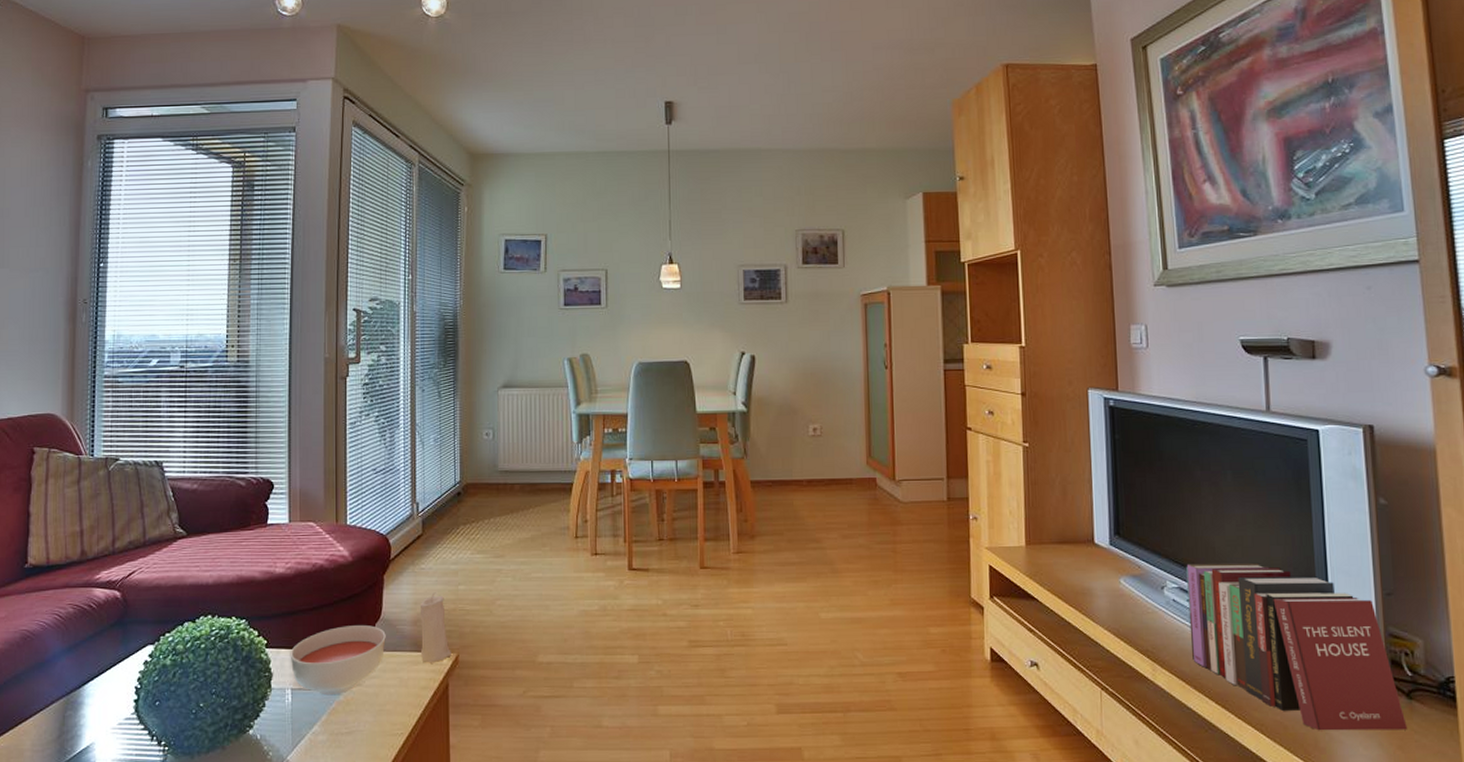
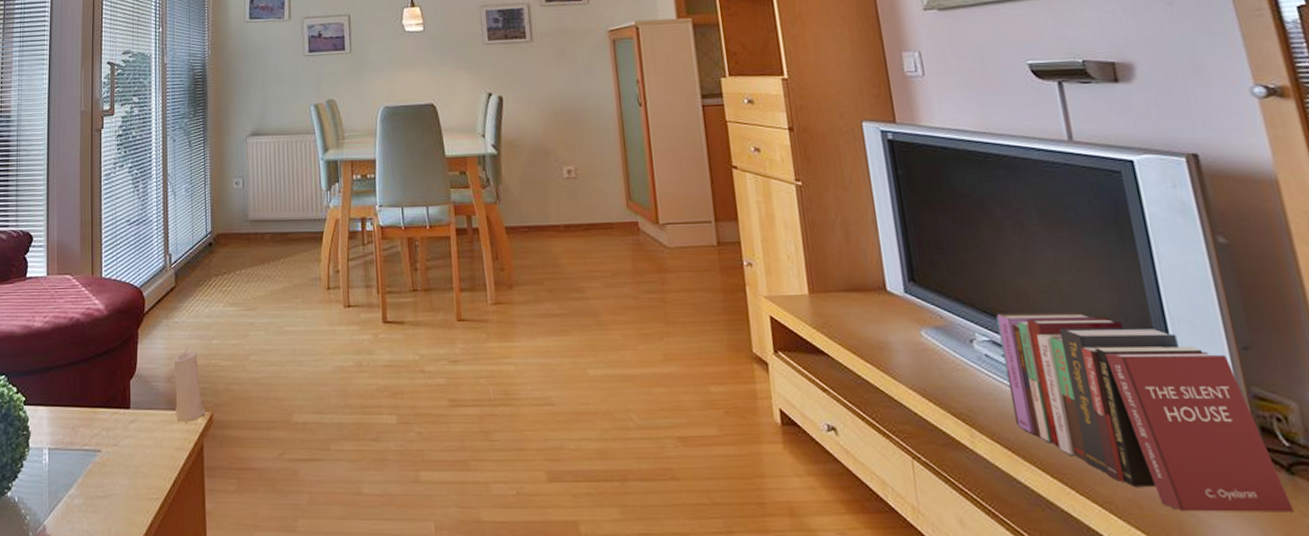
bowl: present [290,625,386,696] -> none [47,382,141,456]

